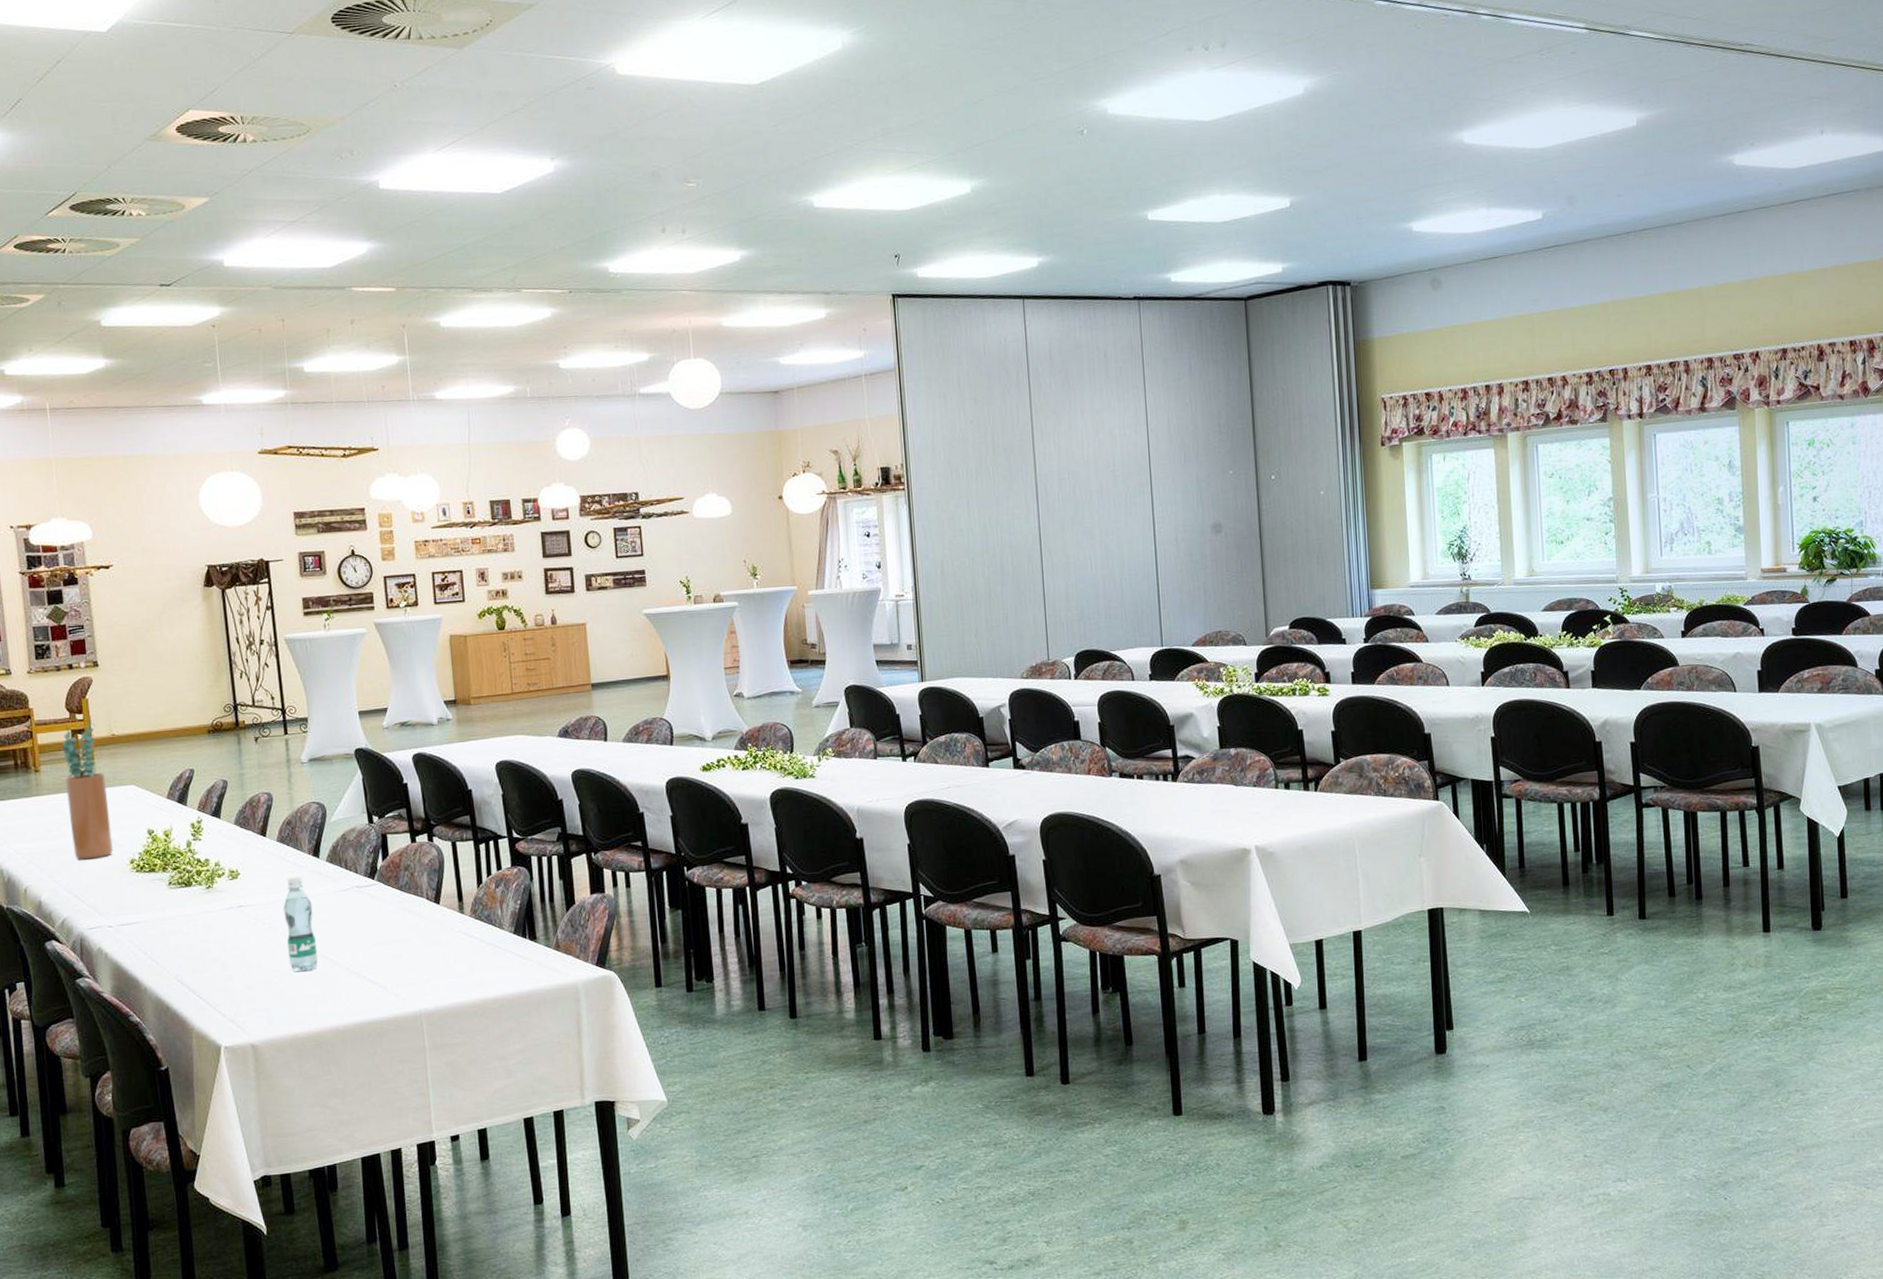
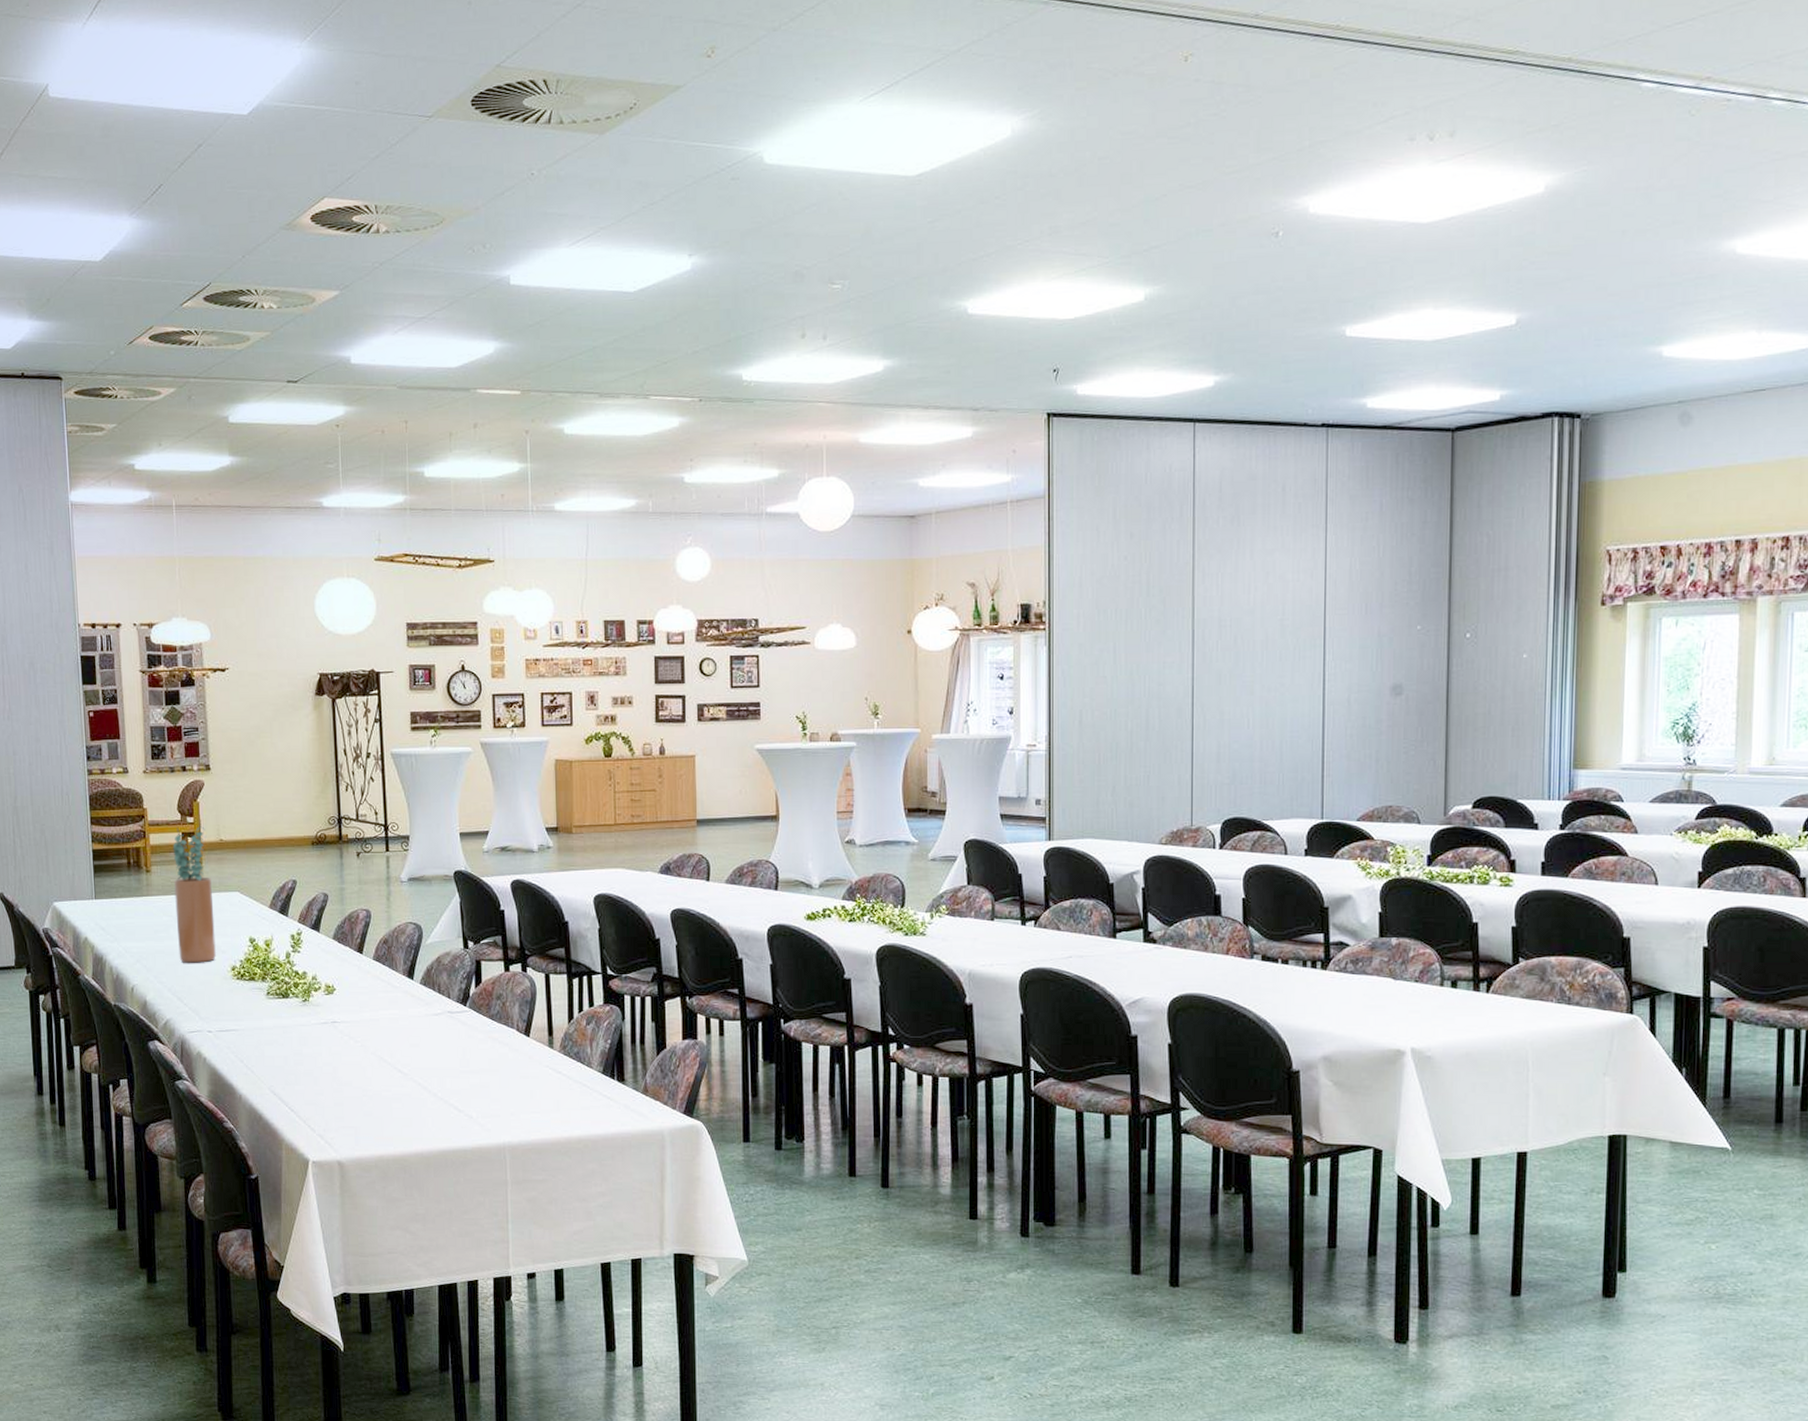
bottle: present [283,875,318,972] -> none [376,996,407,1094]

